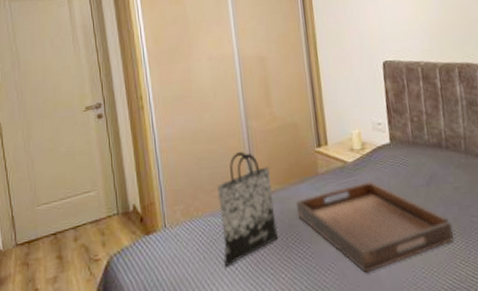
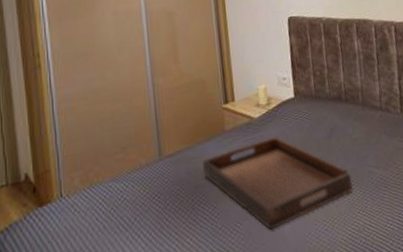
tote bag: present [217,152,278,267] -> none [120,111,183,236]

